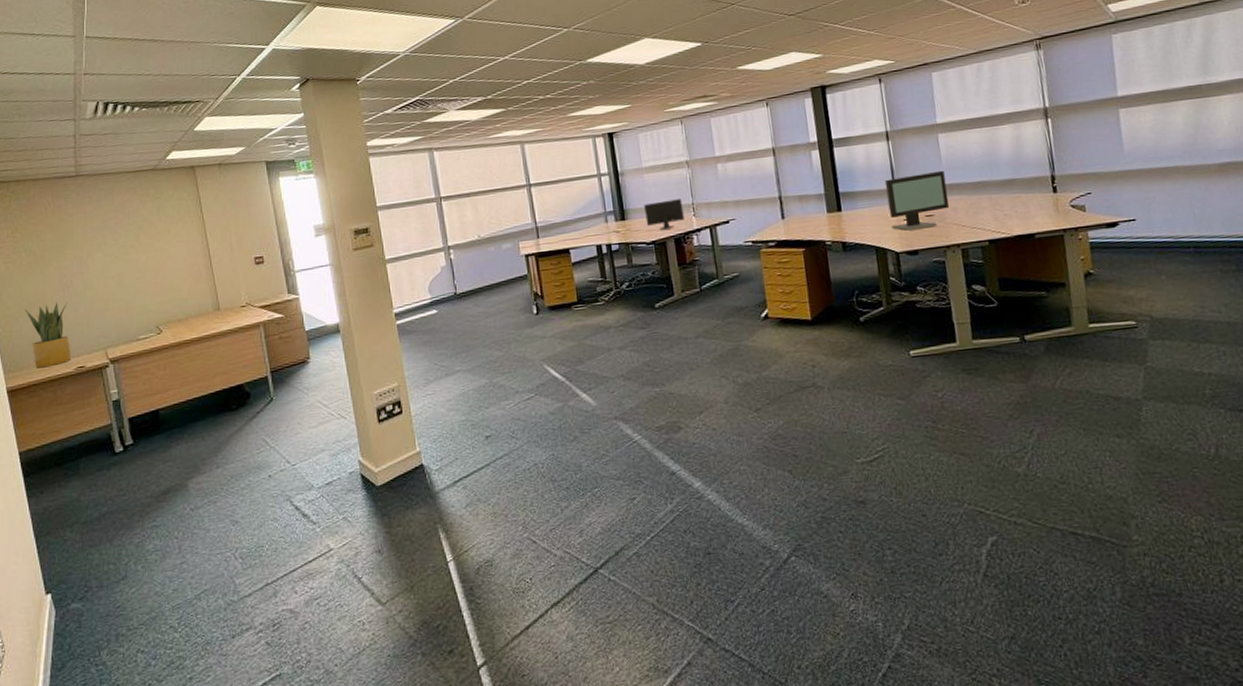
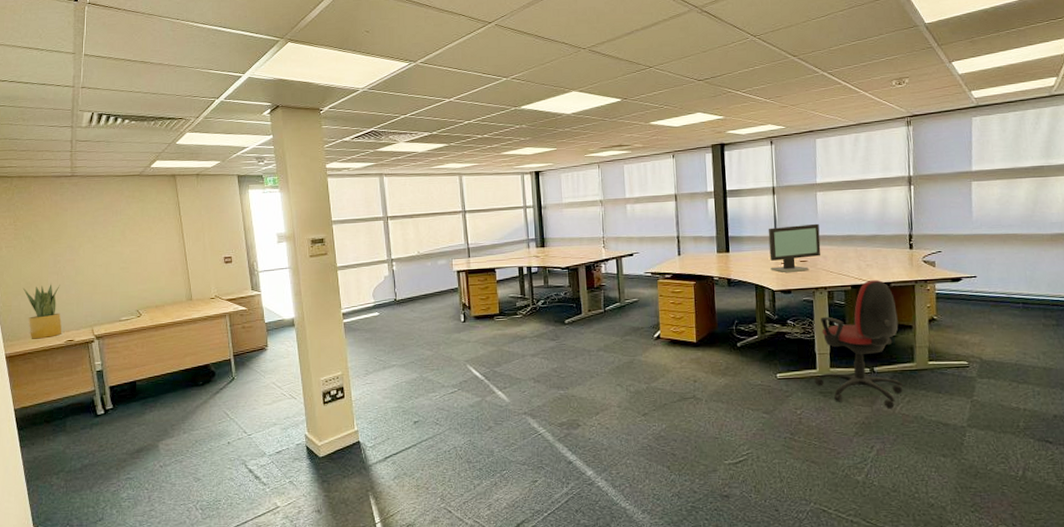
computer monitor: present [644,199,685,230] -> none [562,232,595,258]
office chair: none [955,231,1062,384] -> present [814,279,904,409]

